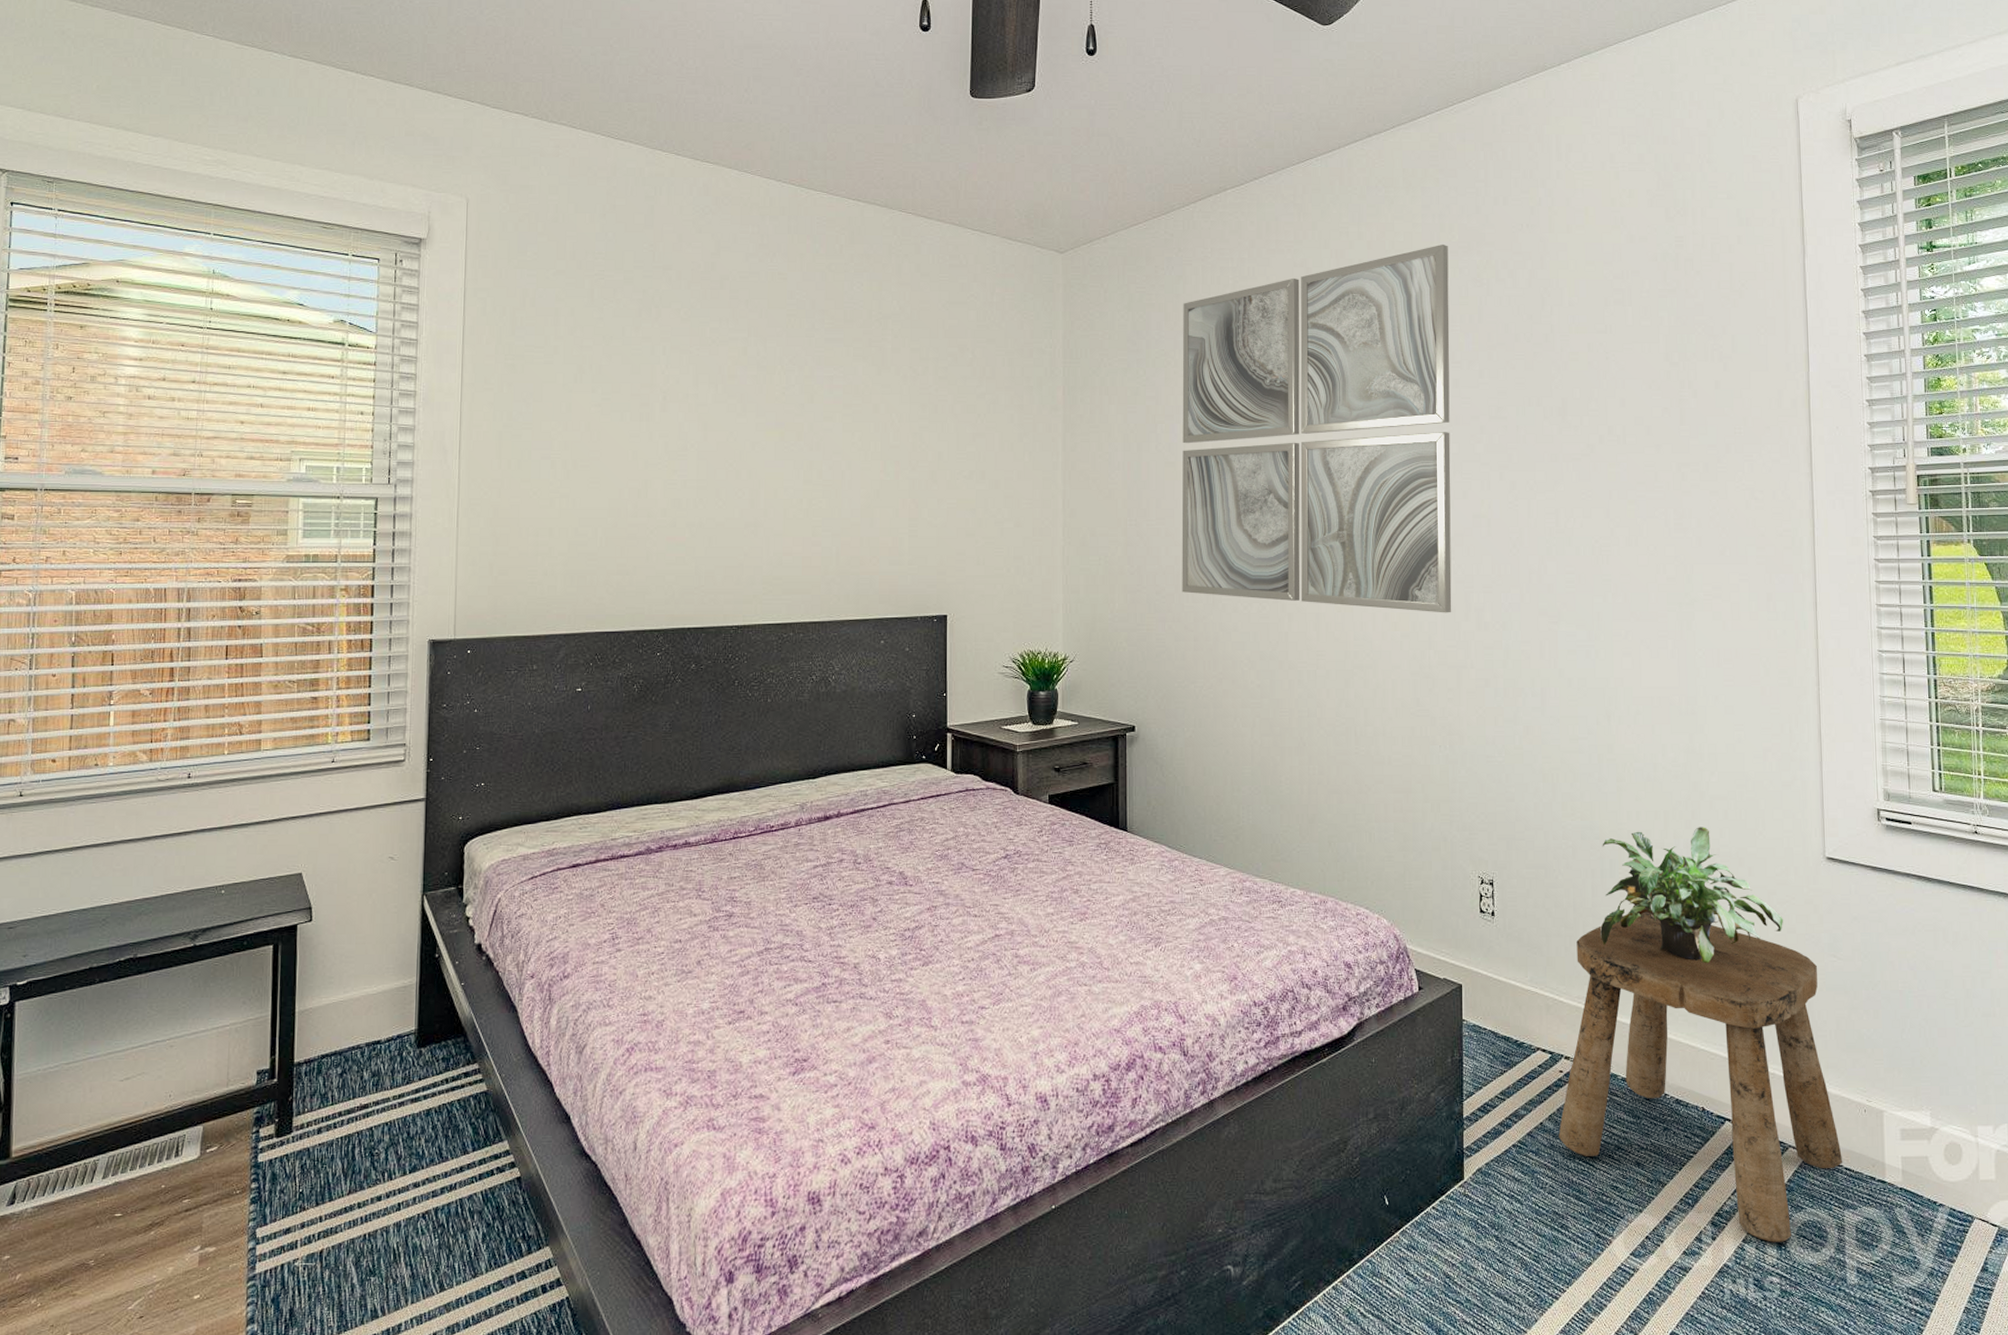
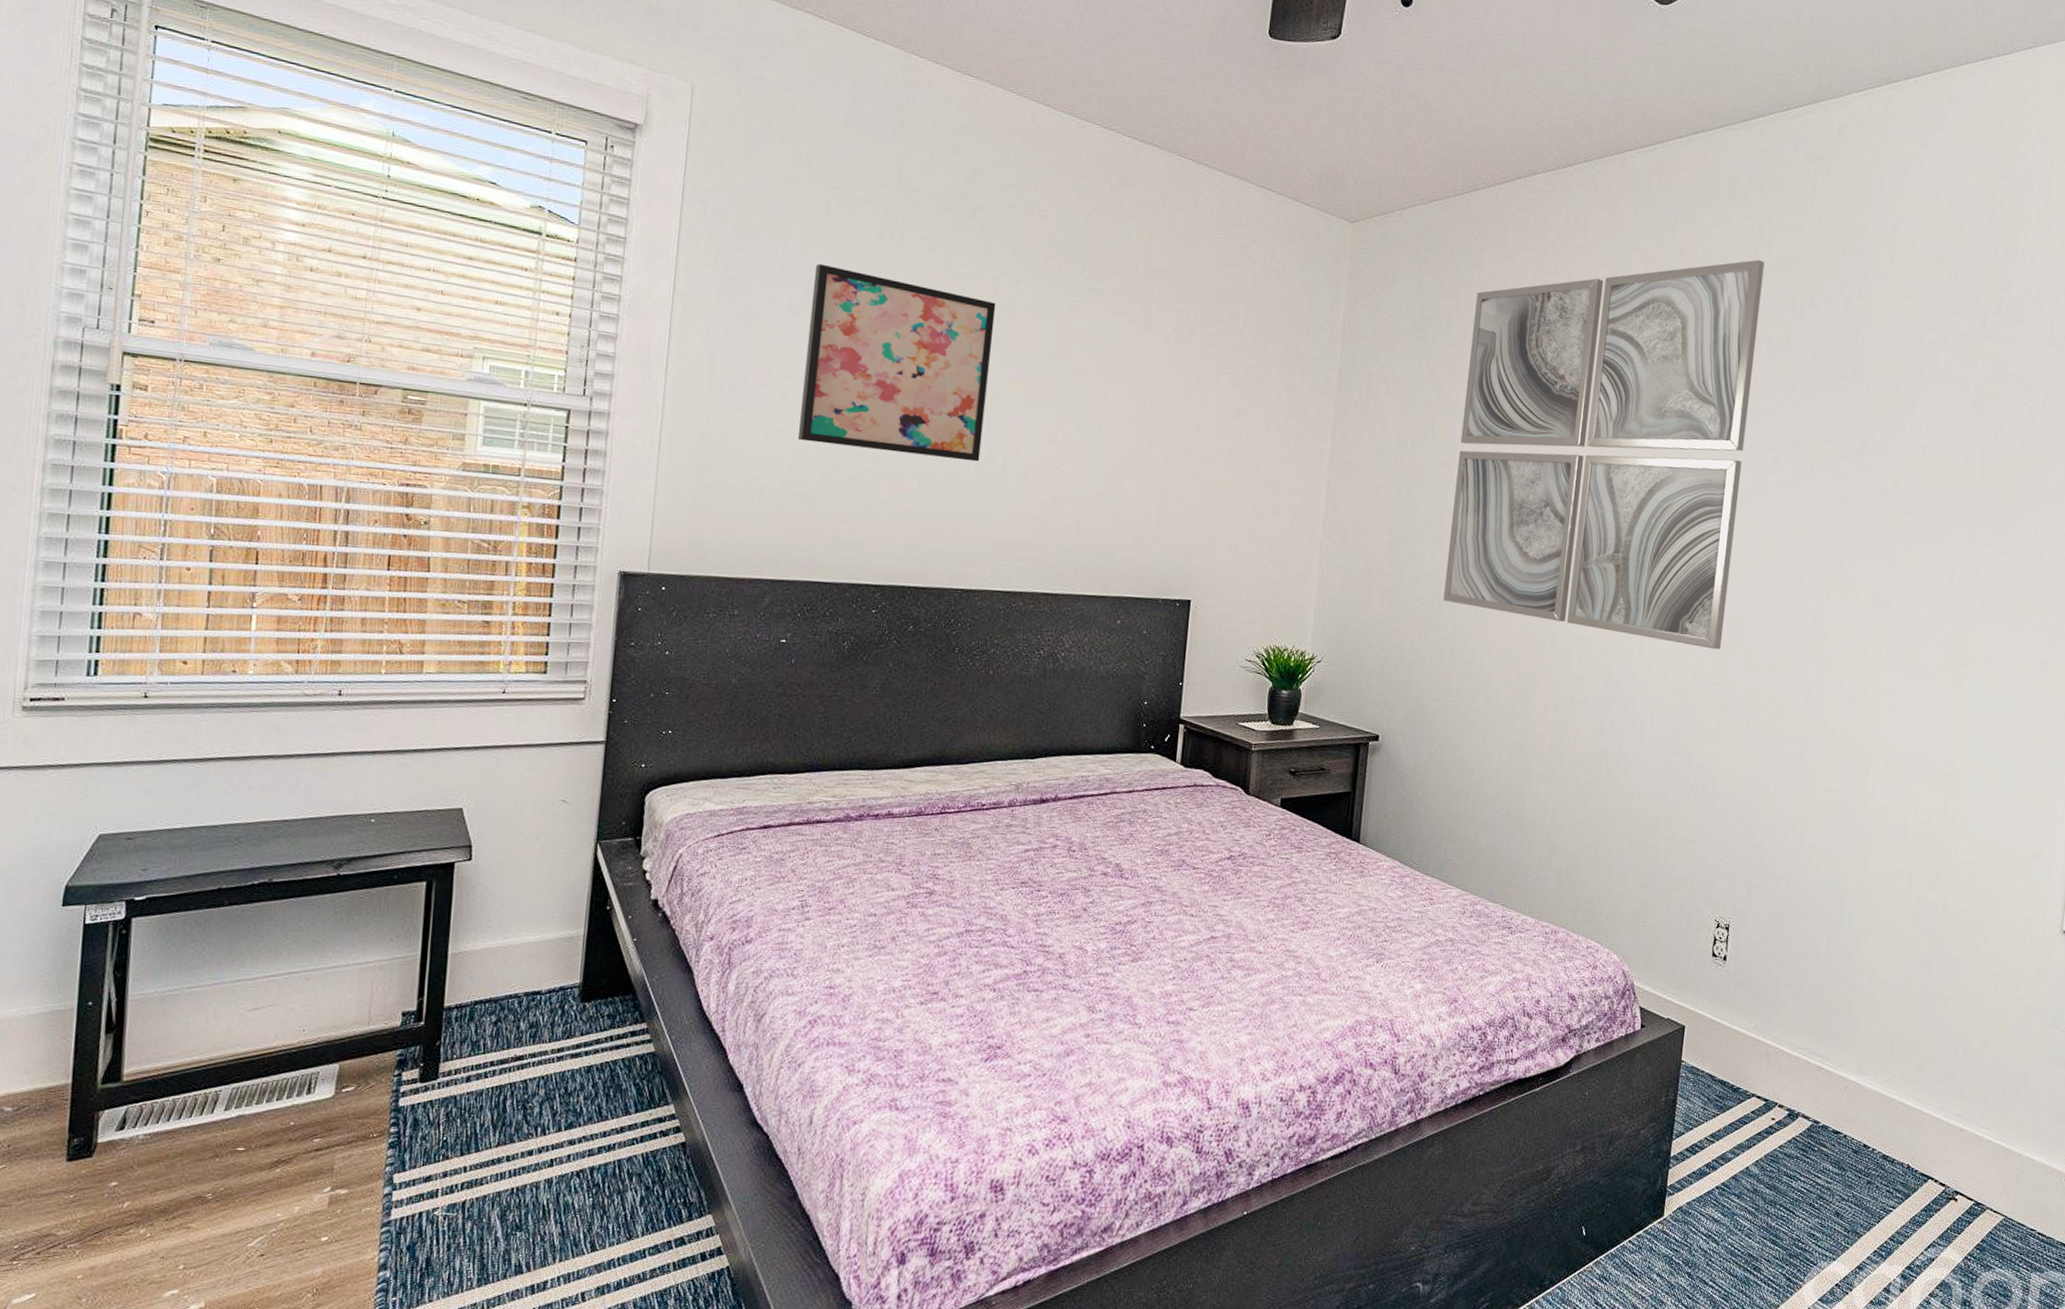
wall art: none [579,343,747,507] -> present [797,263,996,462]
stool: present [1558,912,1842,1243] -> none [1762,969,2039,1299]
potted plant: present [1600,827,1783,964] -> none [1829,888,2013,1026]

